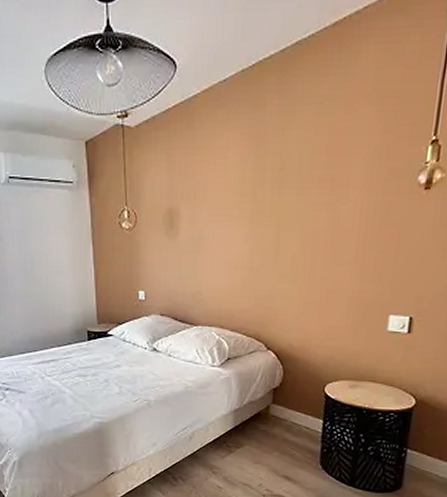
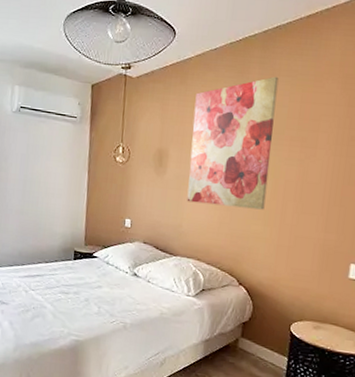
wall art: none [204,106,301,266] -> present [187,76,279,210]

